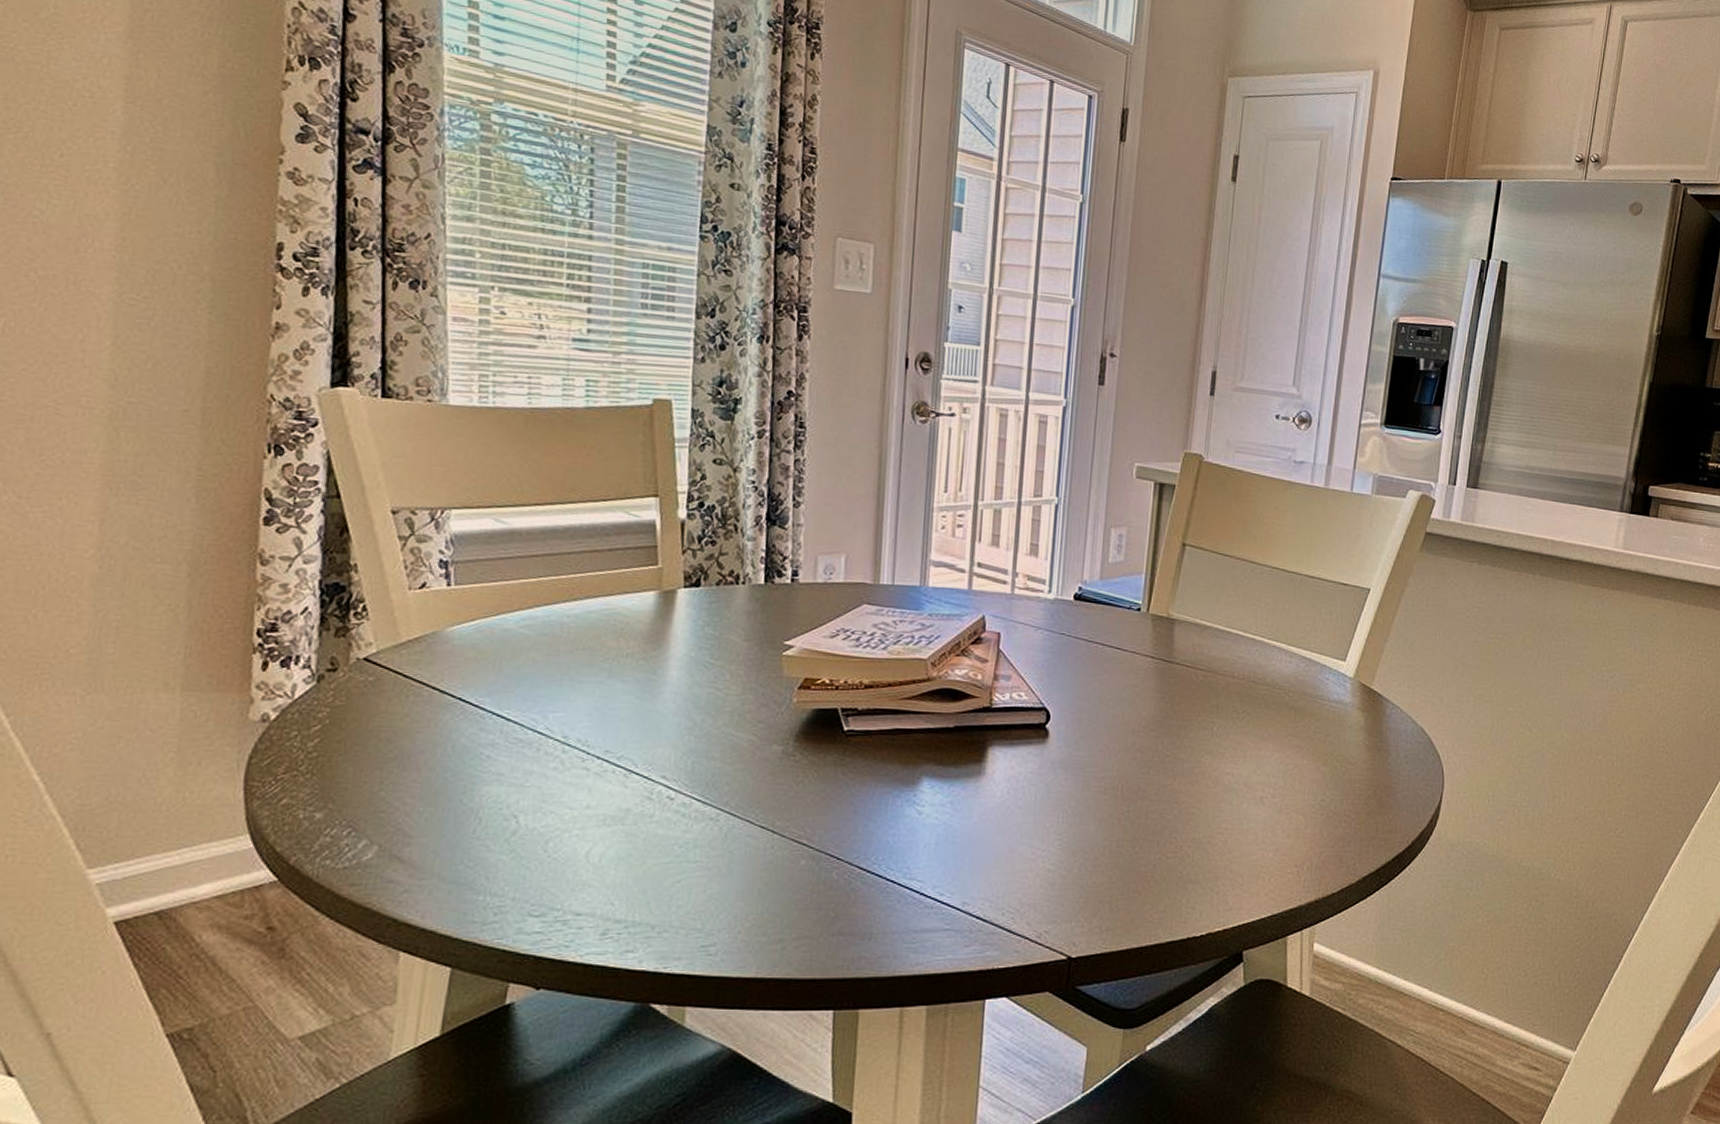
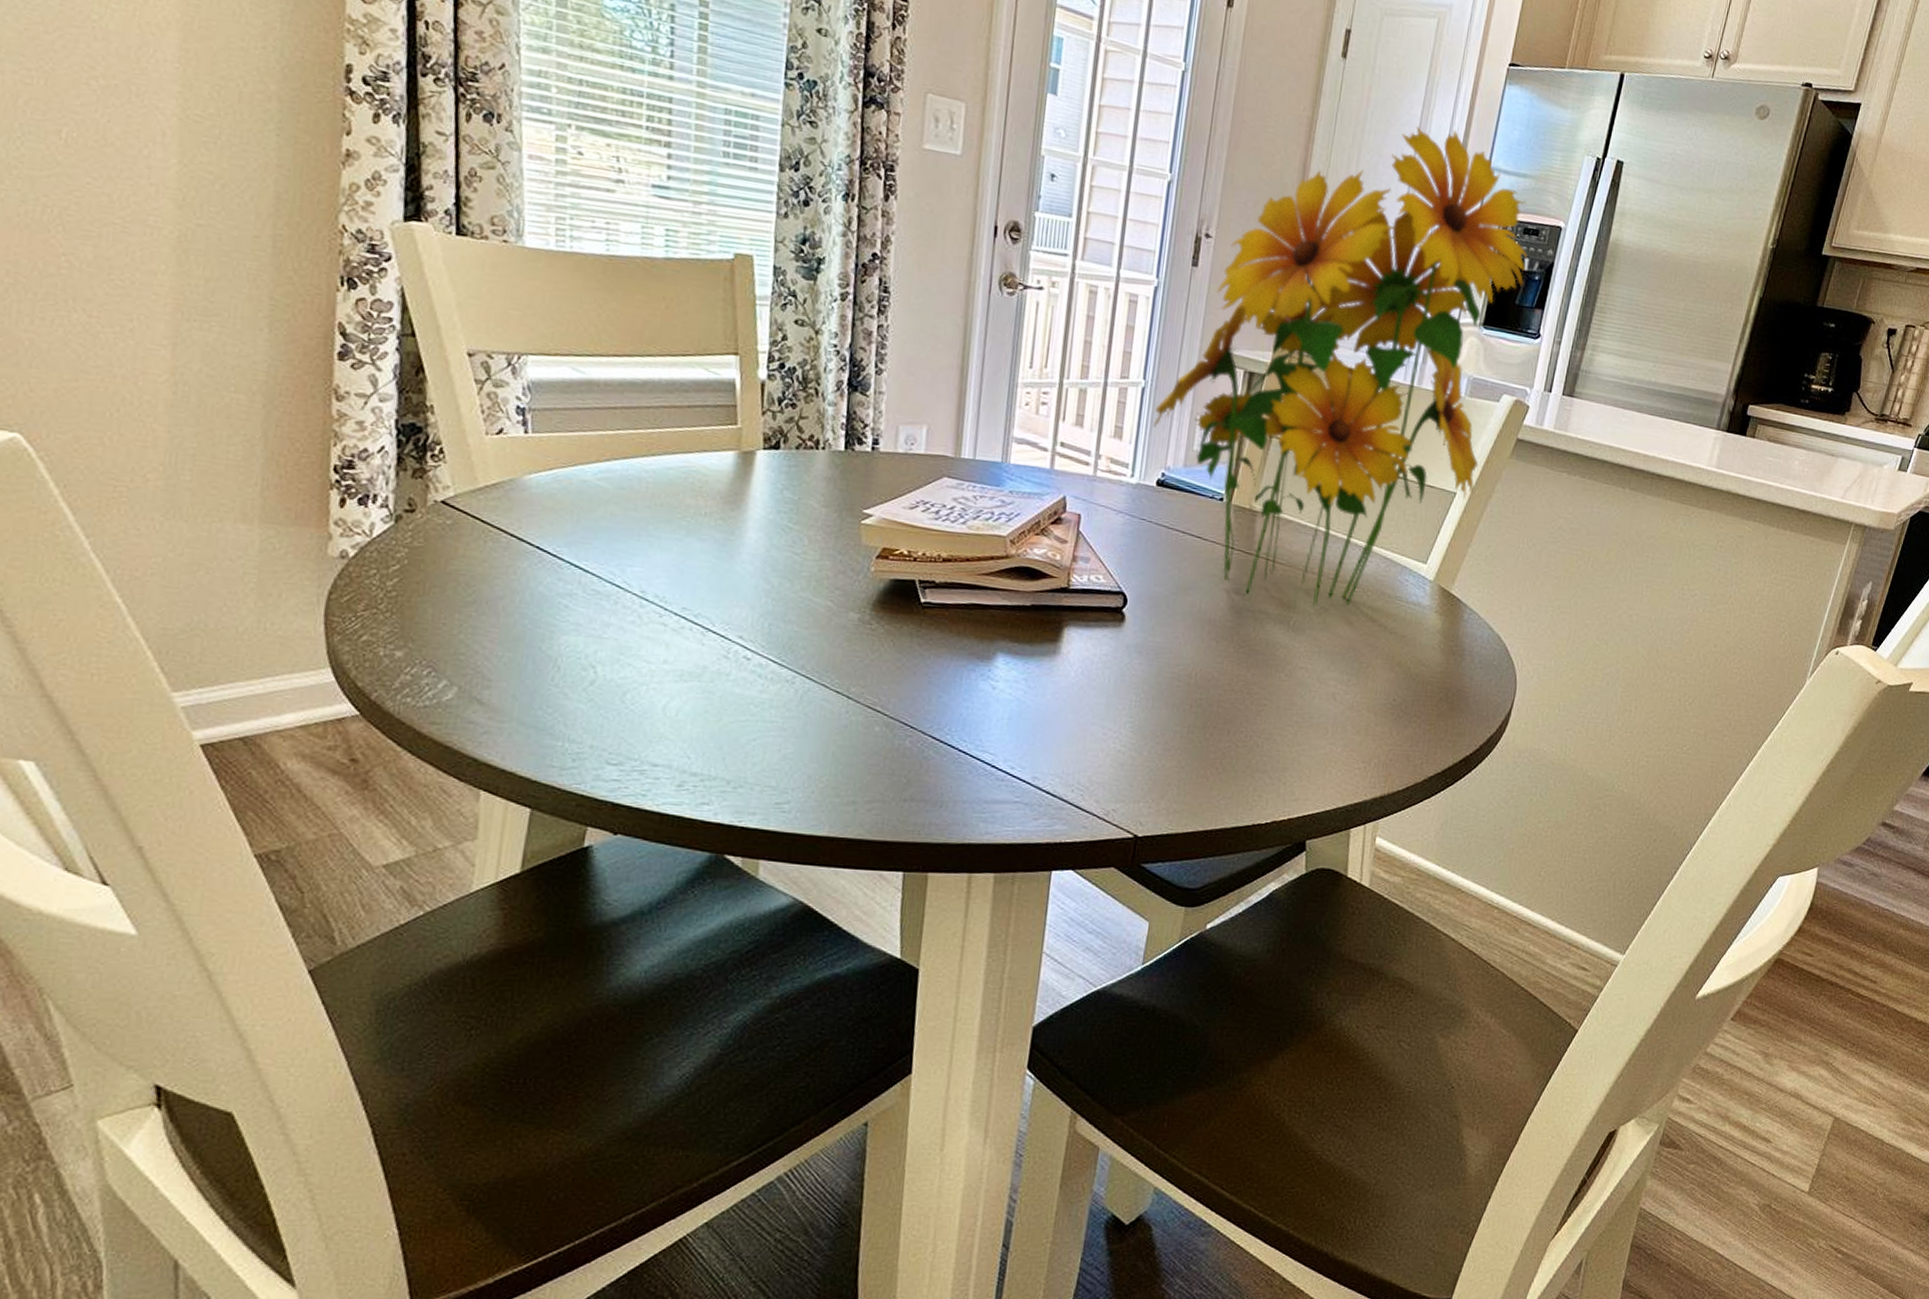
flower bouquet: none [1068,241,1422,710] -> present [1154,126,1528,606]

